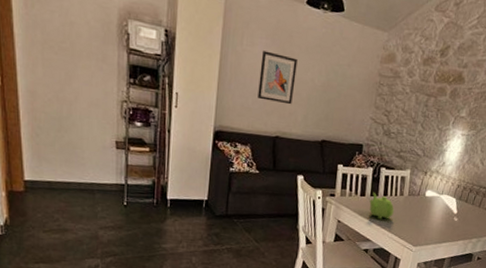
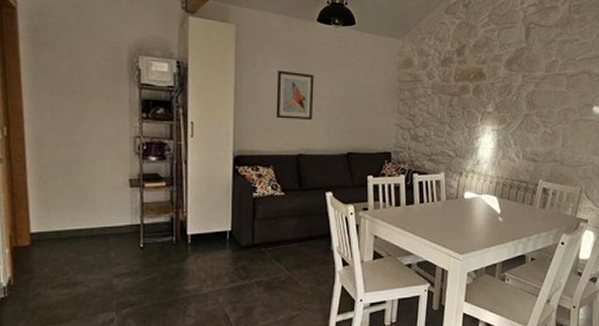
teapot: present [369,193,394,220] -> none [406,201,433,230]

